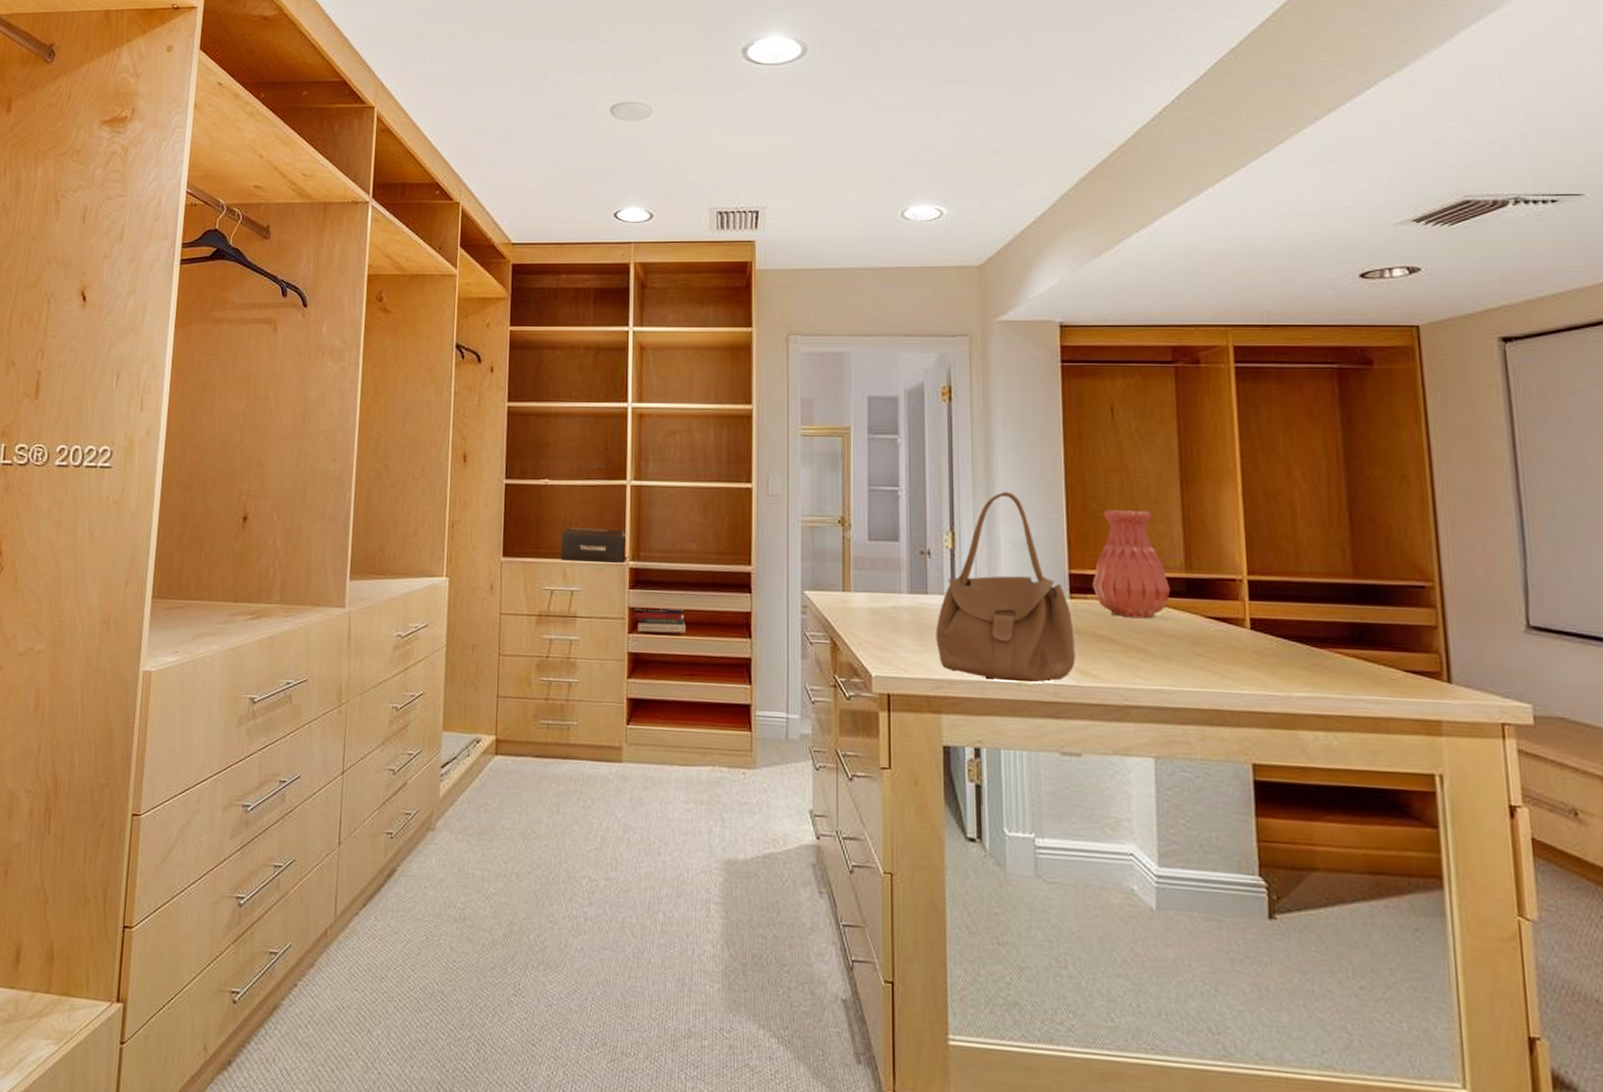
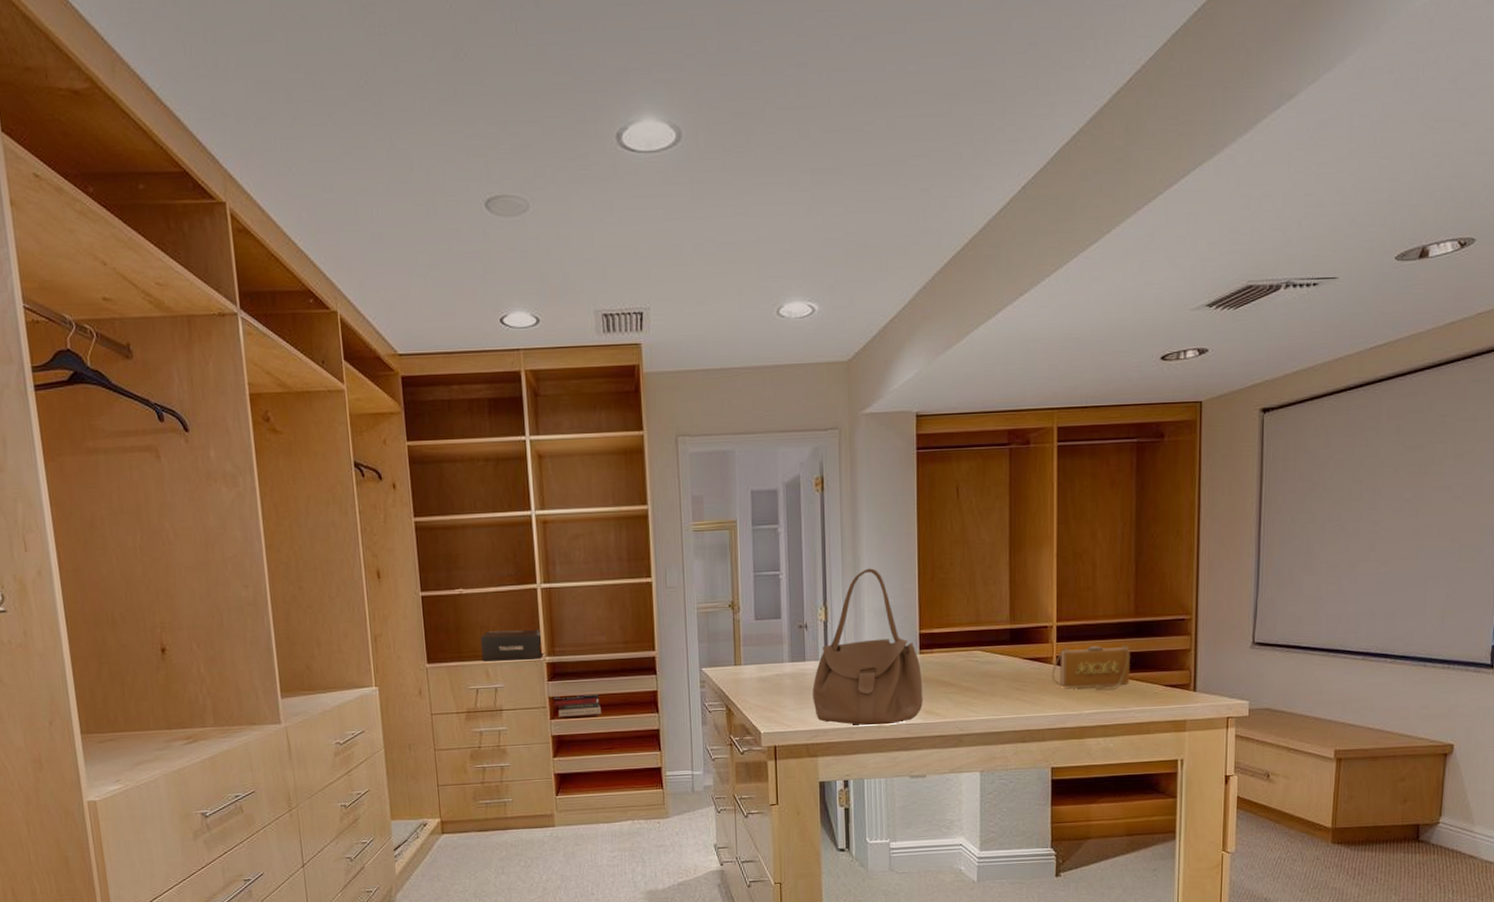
vase: present [1092,510,1171,618] -> none [937,576,998,665]
handbag: none [1244,608,1354,670] -> present [1051,644,1130,691]

